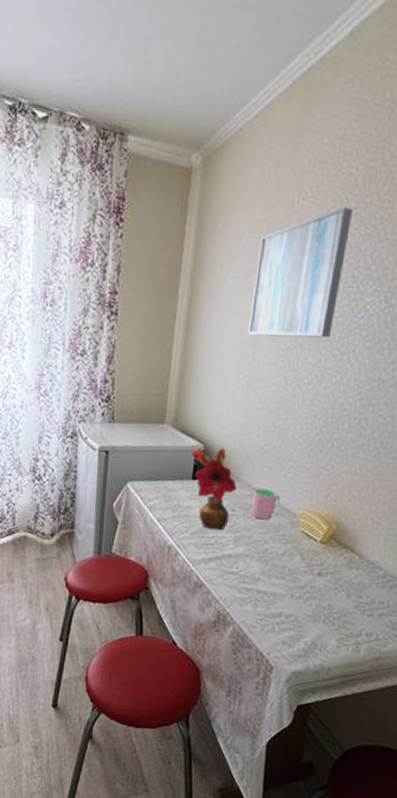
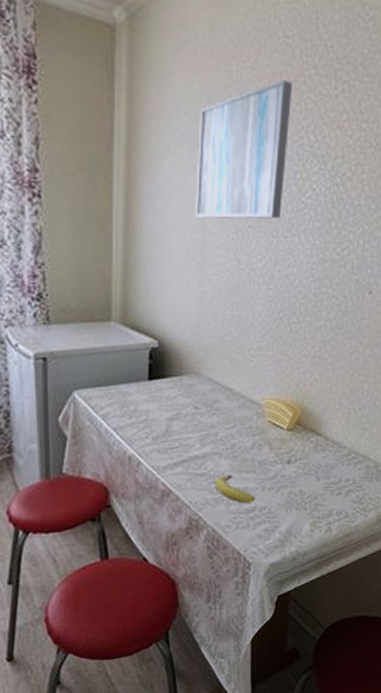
flower: present [192,446,237,531] -> none [145,341,198,432]
fruit: none [244,577,283,608] -> present [215,475,255,503]
cup: present [252,488,281,520] -> none [216,382,244,414]

